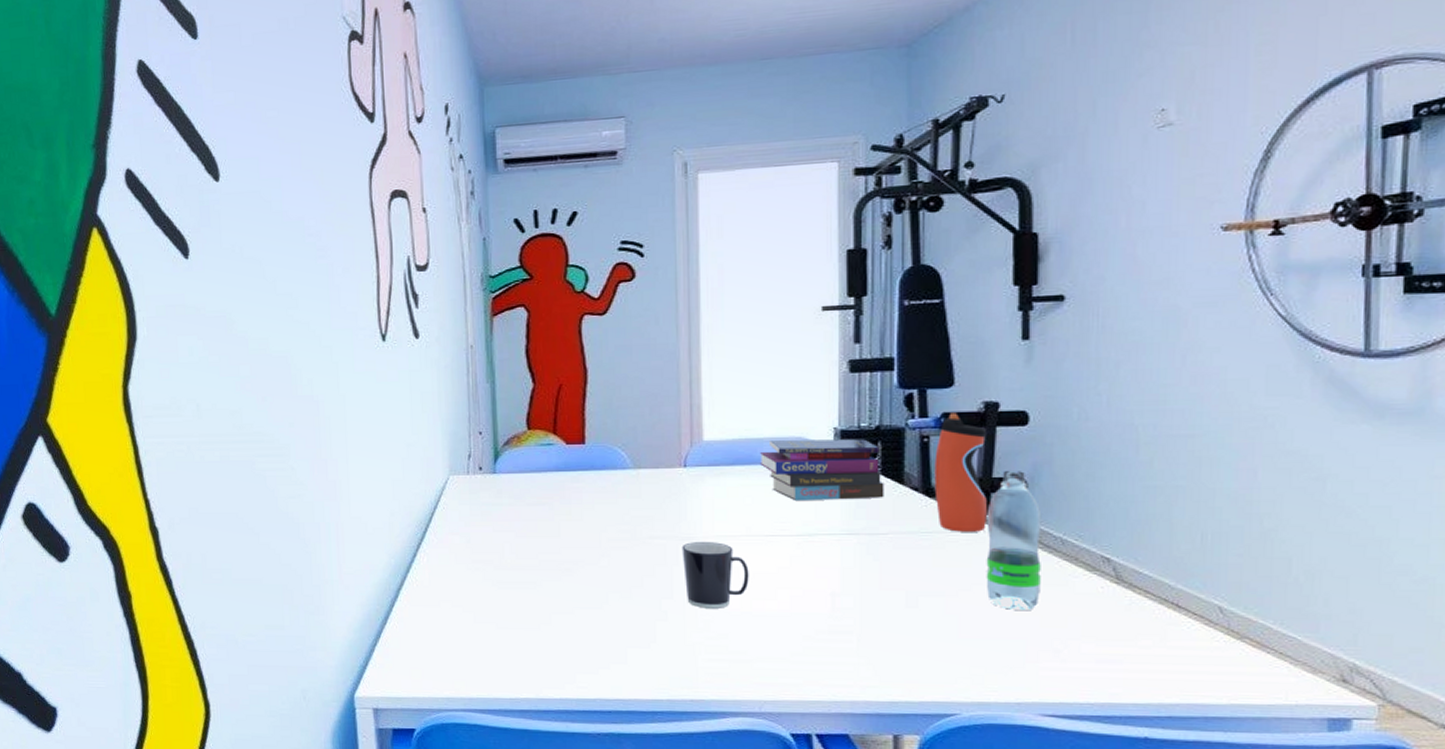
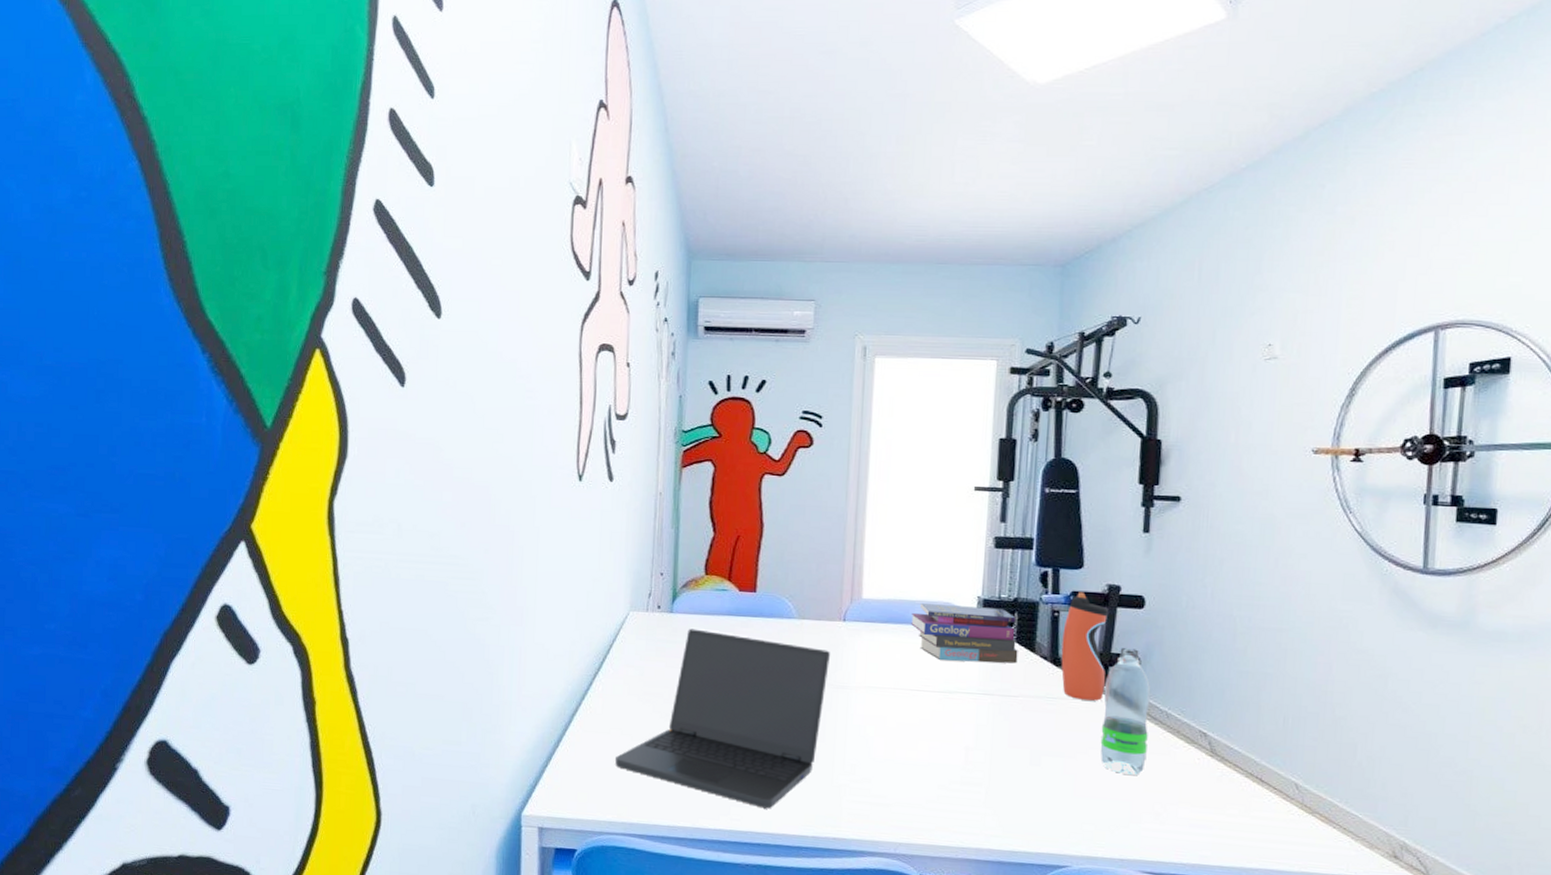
laptop: none [448,488,672,673] -> present [615,628,830,808]
mug: present [682,541,749,608] -> none [835,690,894,754]

